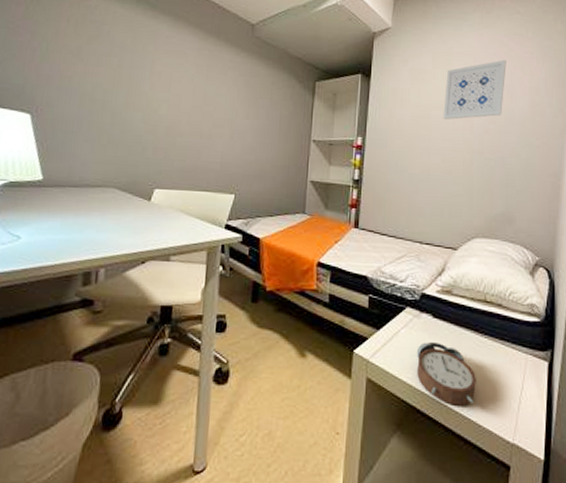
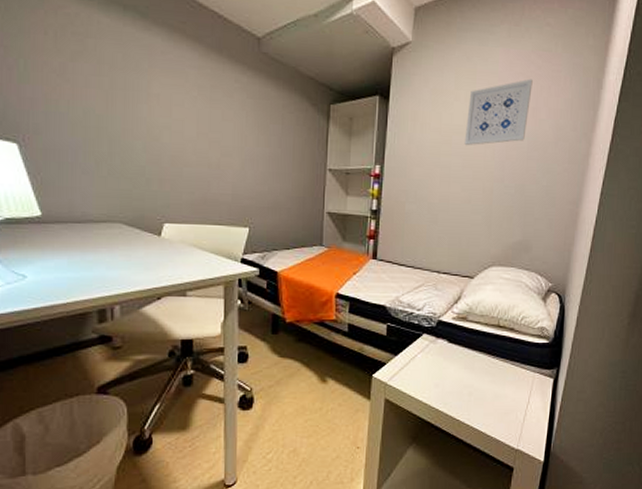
alarm clock: present [416,342,476,406] -> none [432,365,487,419]

